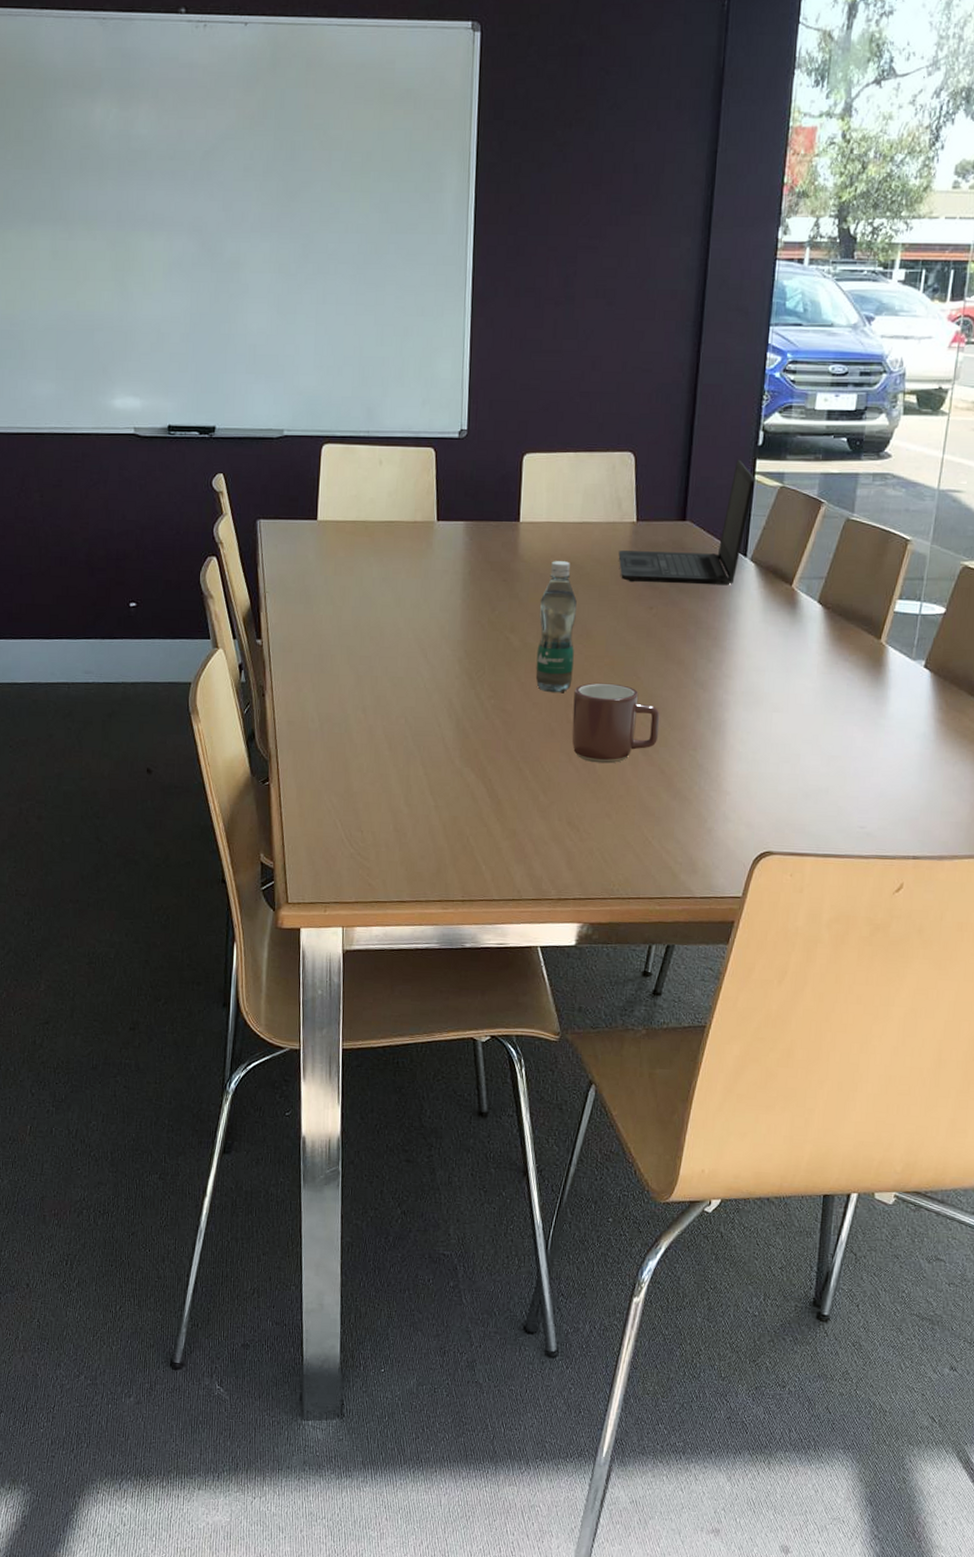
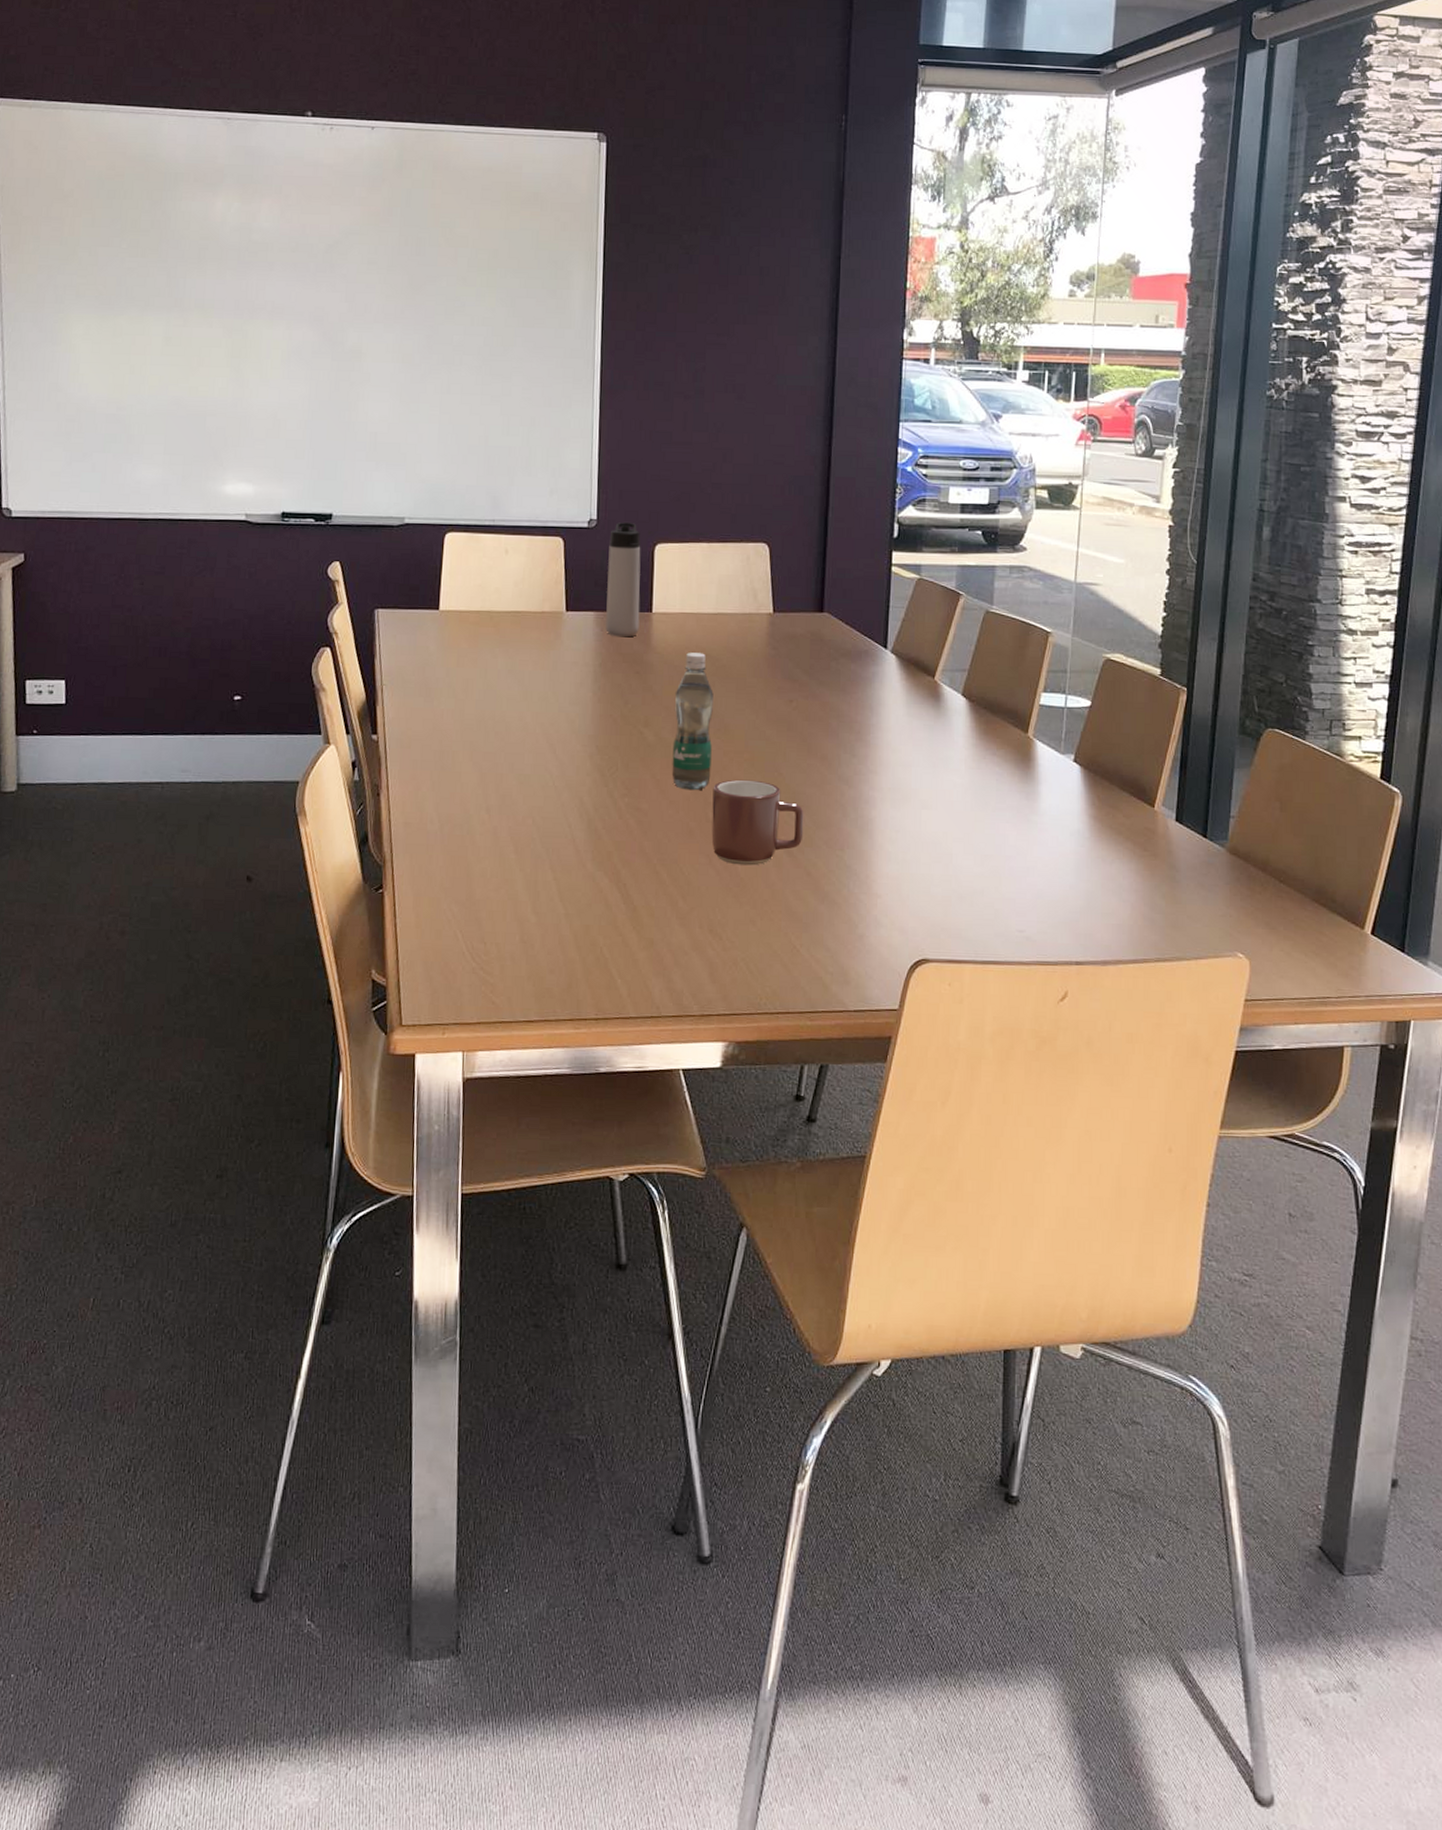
thermos bottle: none [475,432,510,546] -> present [606,522,641,637]
laptop: present [618,459,756,586] -> none [755,551,892,678]

